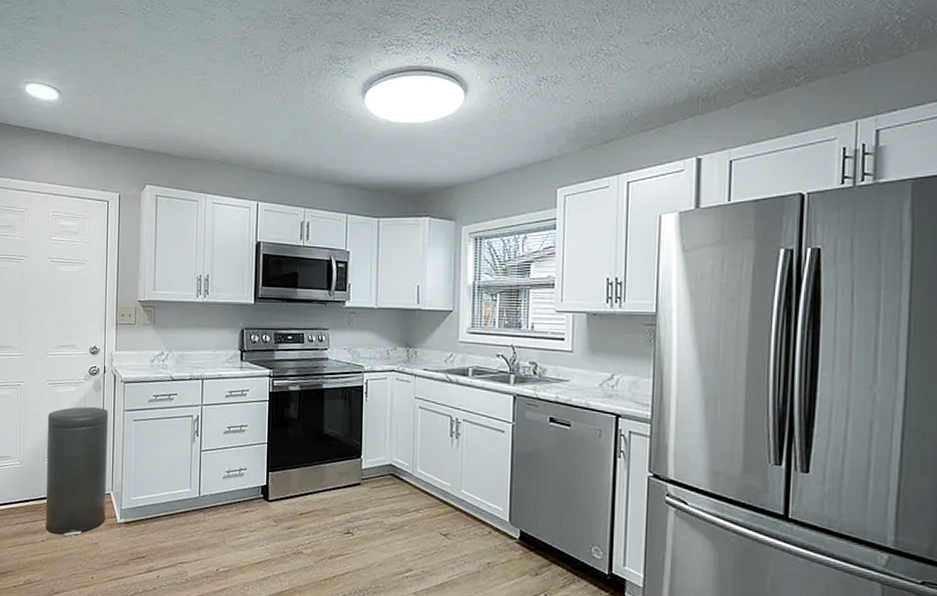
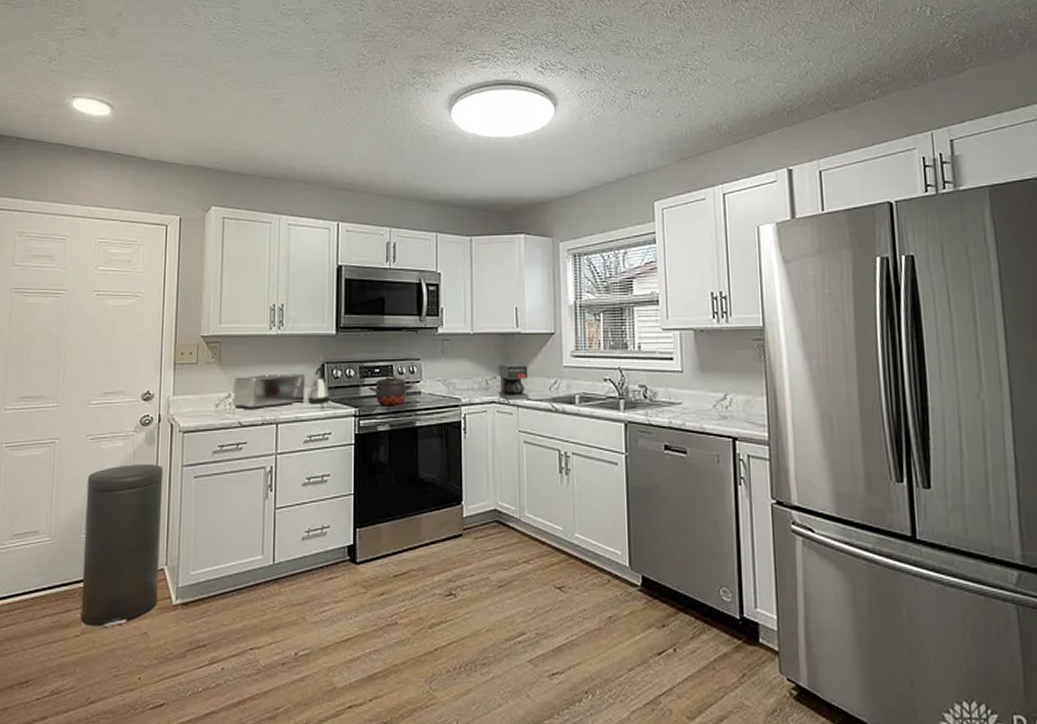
toaster: none [166,336,227,367] -> present [234,373,305,410]
kettle: none [229,332,248,365] -> present [307,367,330,404]
cooking pot: none [282,341,322,370] -> present [369,374,413,407]
coffee maker: none [397,336,427,372] -> present [498,363,529,401]

